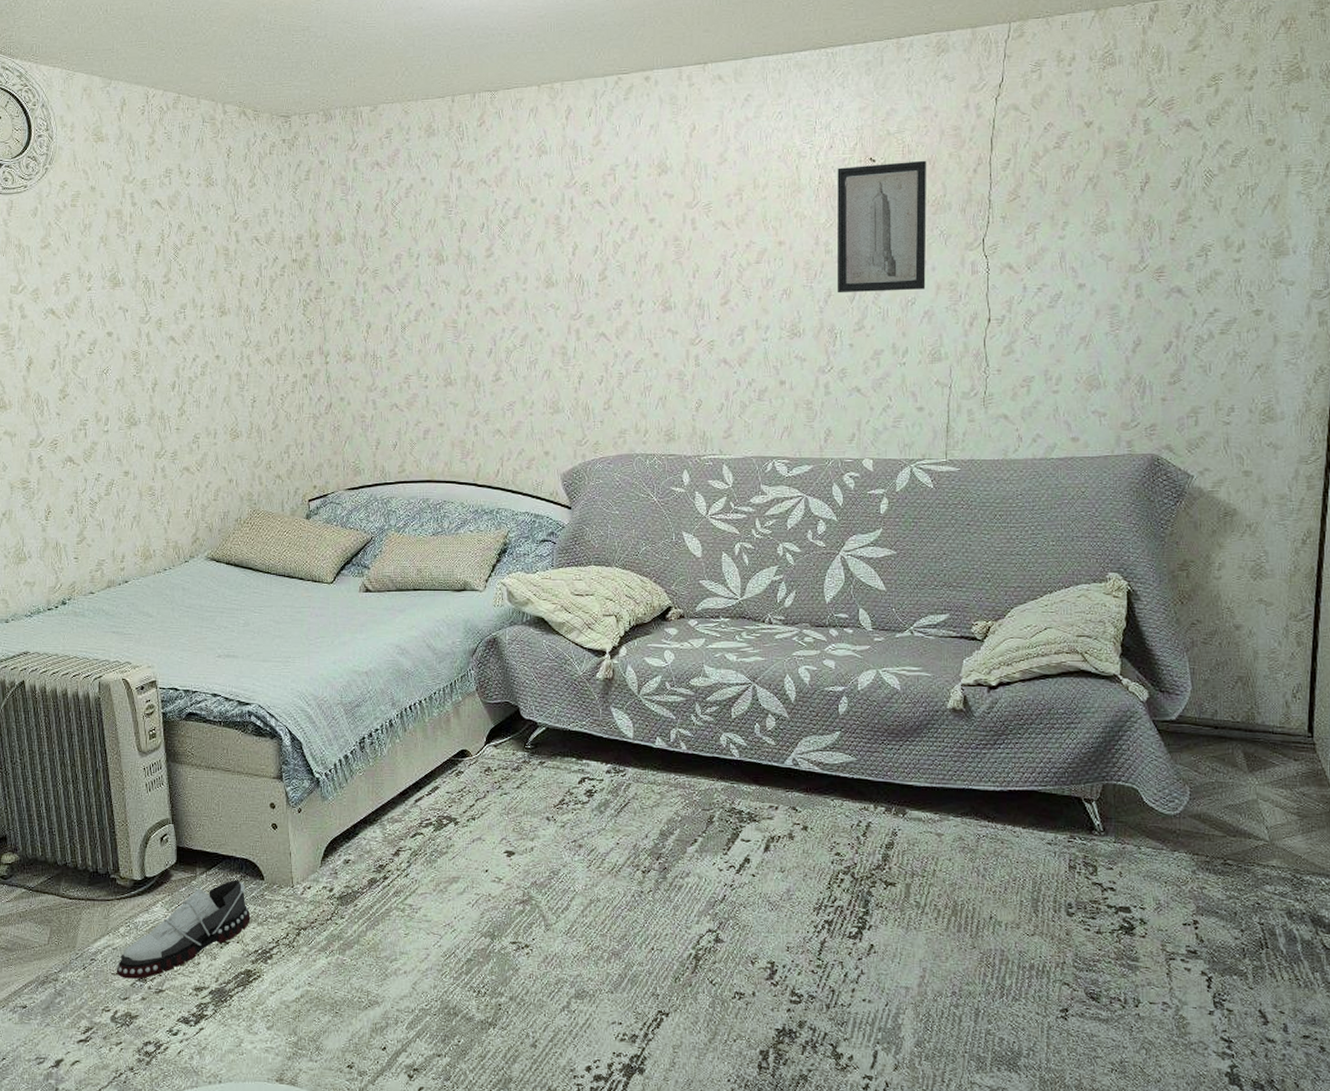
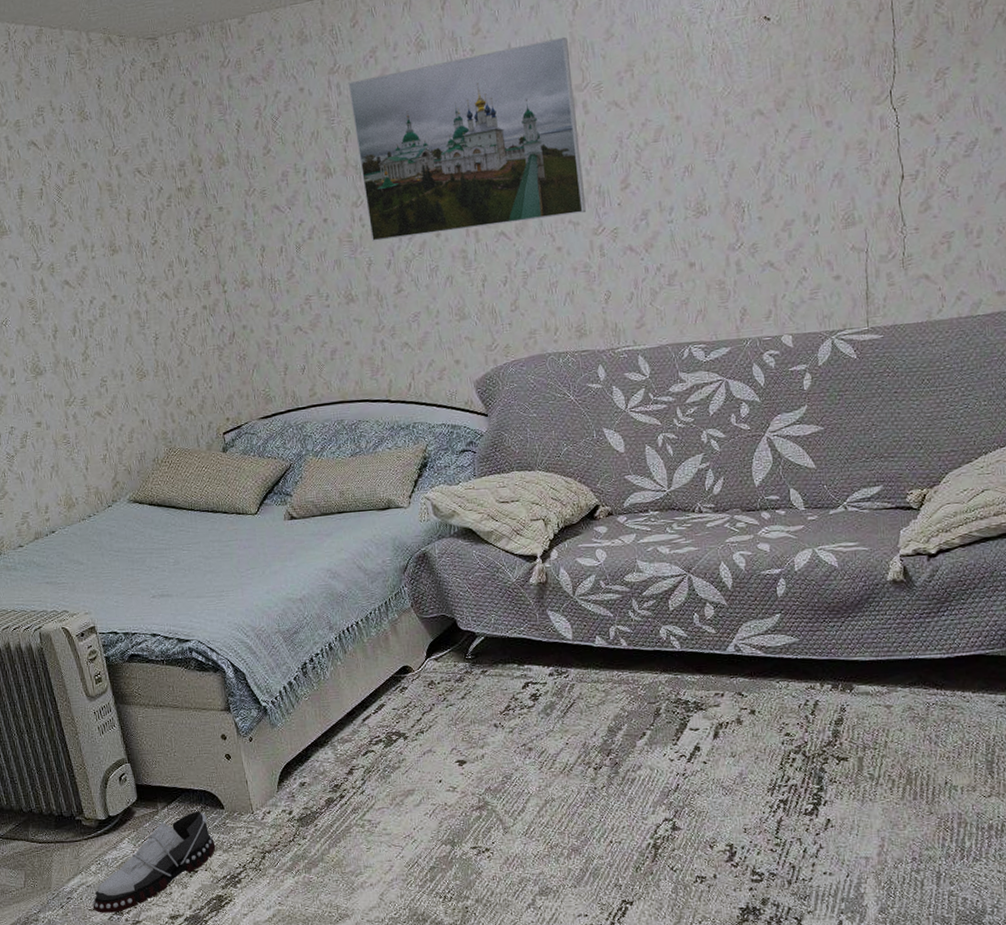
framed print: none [469,156,686,329] -> present [348,36,587,241]
wall art: present [837,160,927,293] -> none [731,12,834,165]

